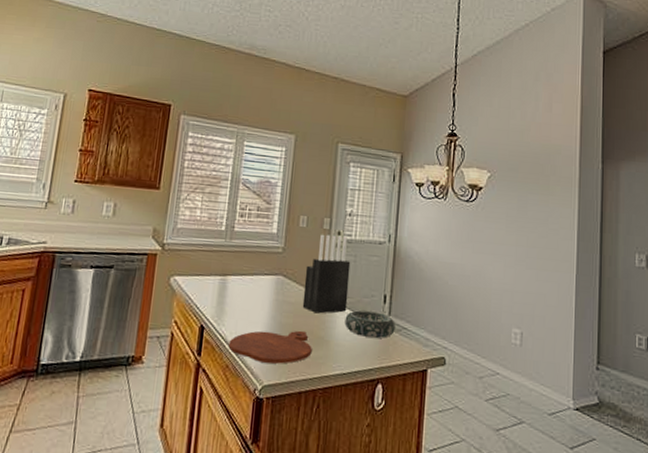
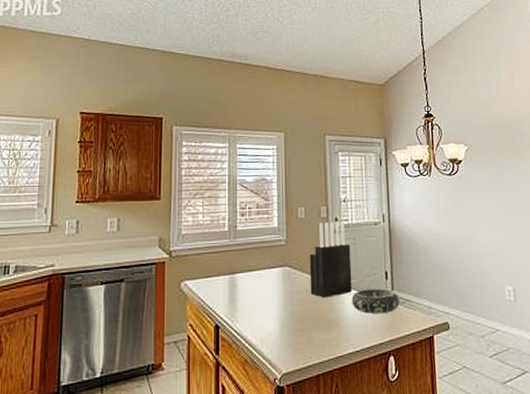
cutting board: present [228,330,312,364] -> none [244,316,325,352]

